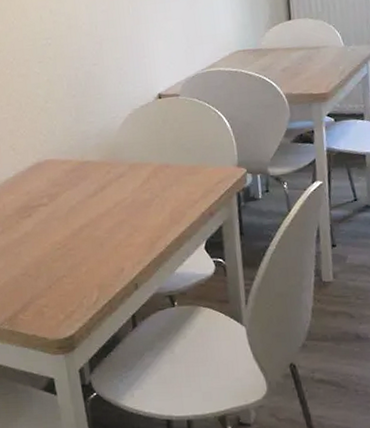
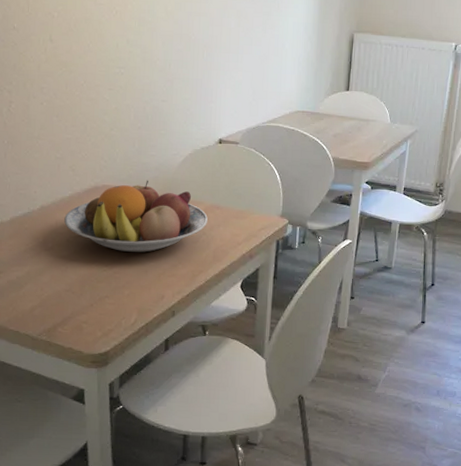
fruit bowl: none [11,148,159,227] -> present [64,180,208,253]

